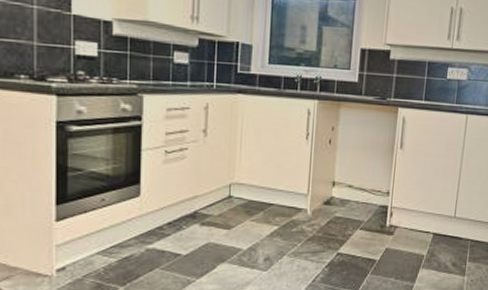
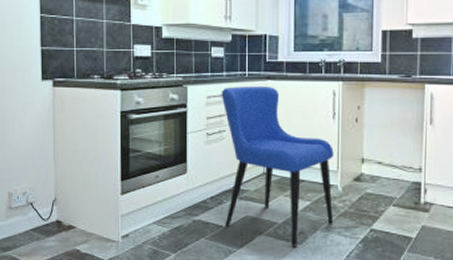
dining chair: none [183,99,305,274] -> present [221,87,334,248]

